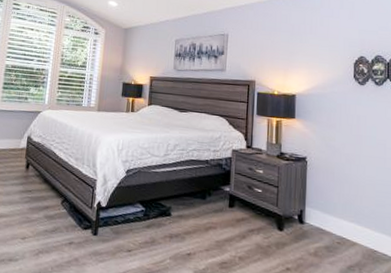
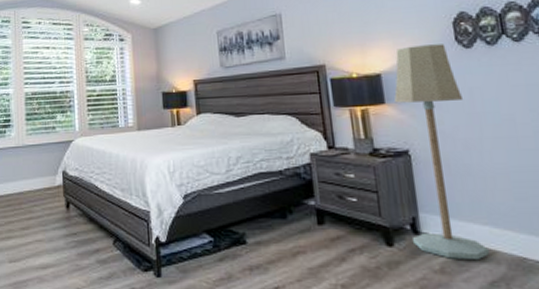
floor lamp: none [298,76,353,249] -> present [394,44,491,261]

